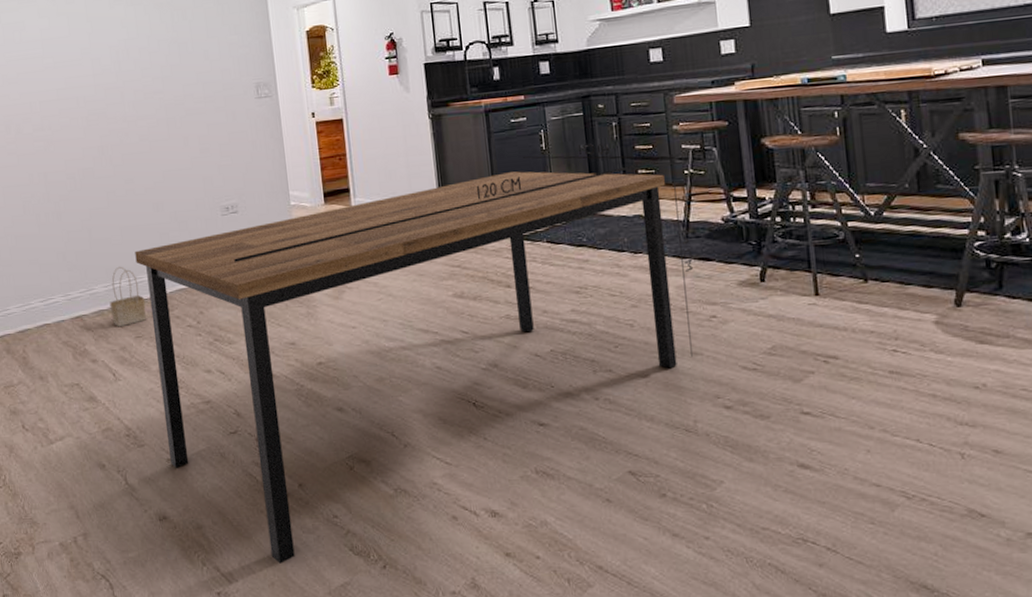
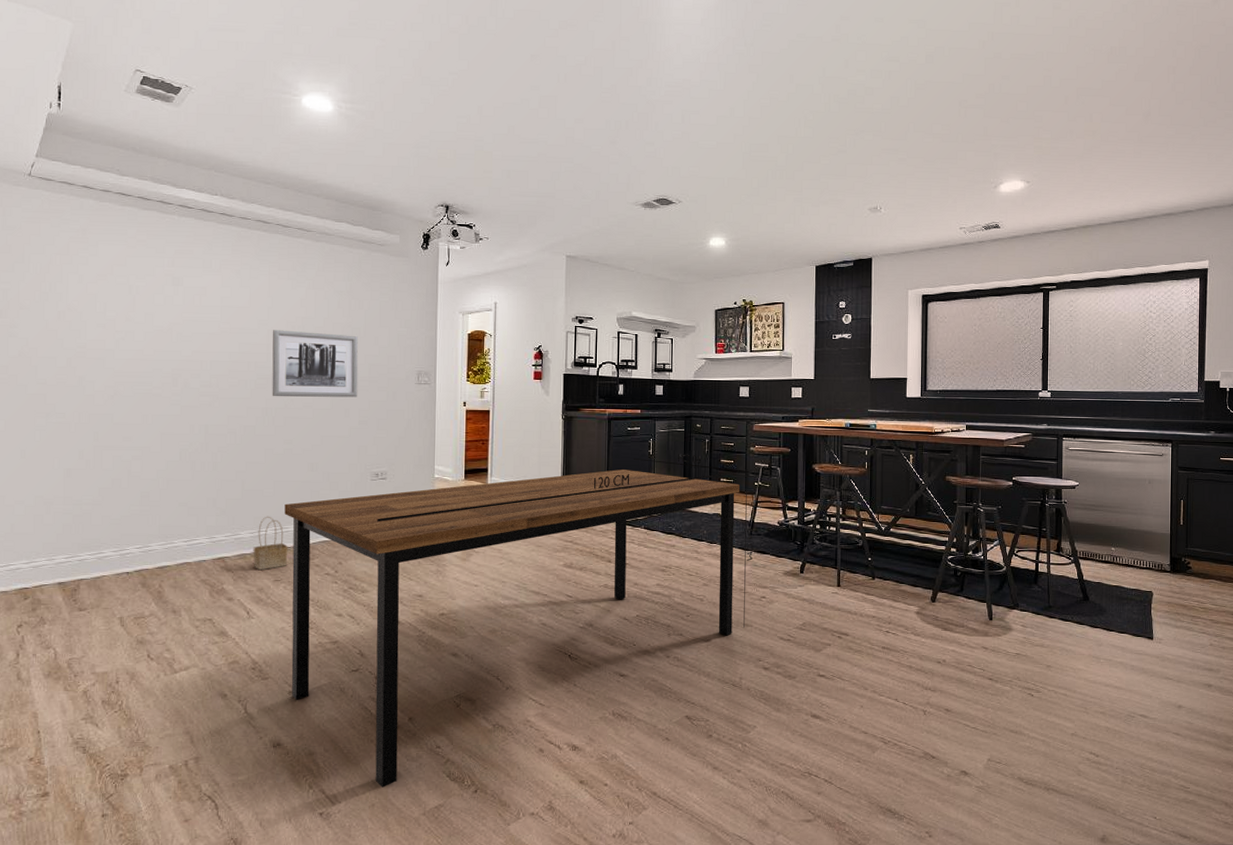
wall art: none [97,52,195,133] -> present [272,330,359,398]

